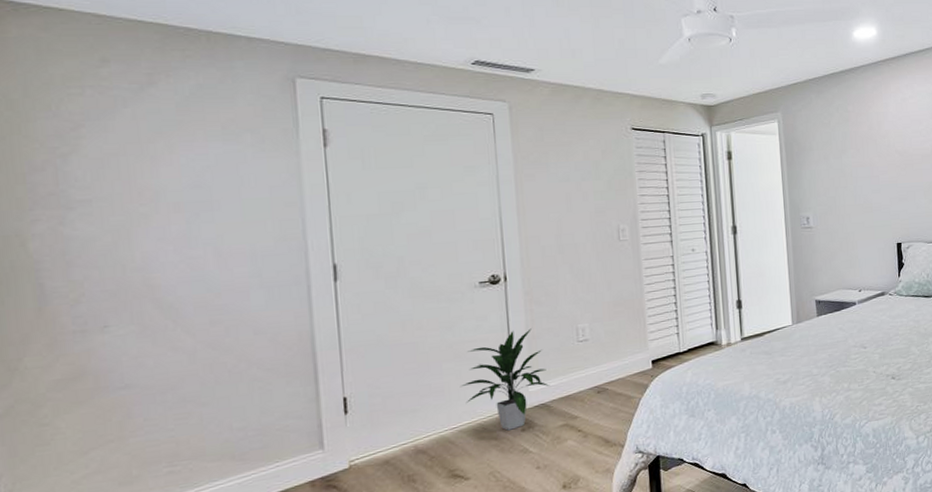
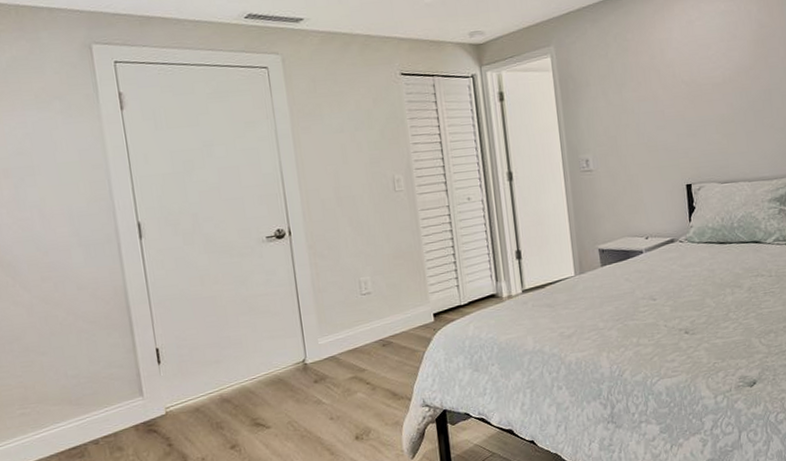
indoor plant: present [460,328,550,431] -> none [255,282,338,382]

